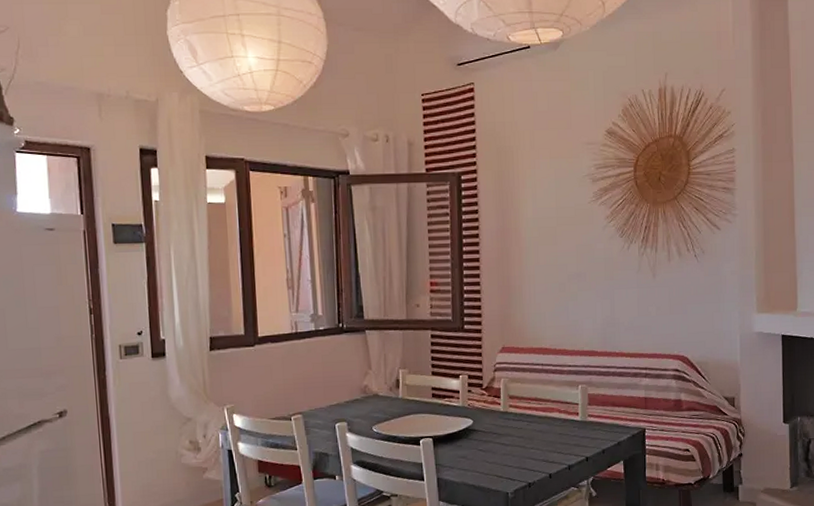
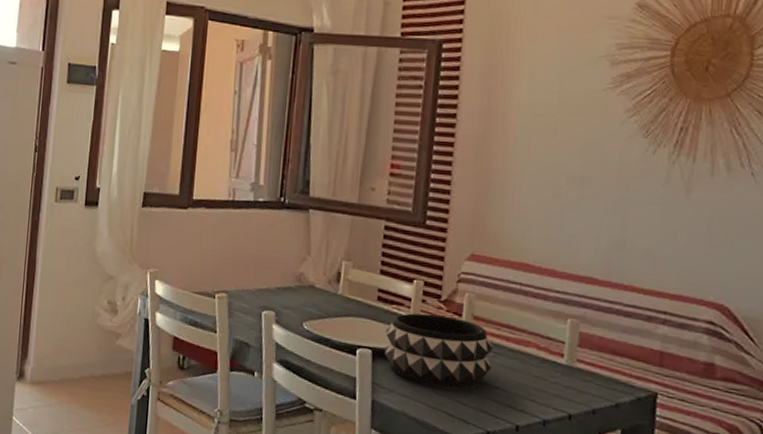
decorative bowl: none [442,399,527,457] -> present [384,313,493,388]

